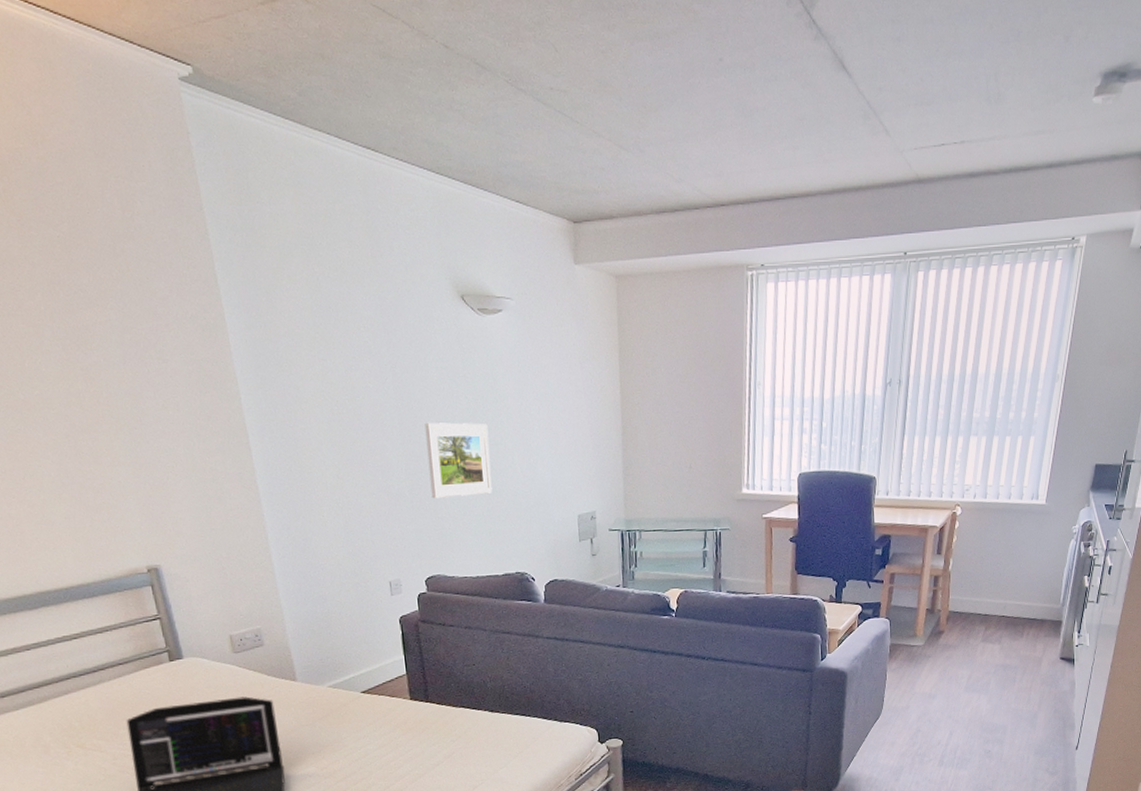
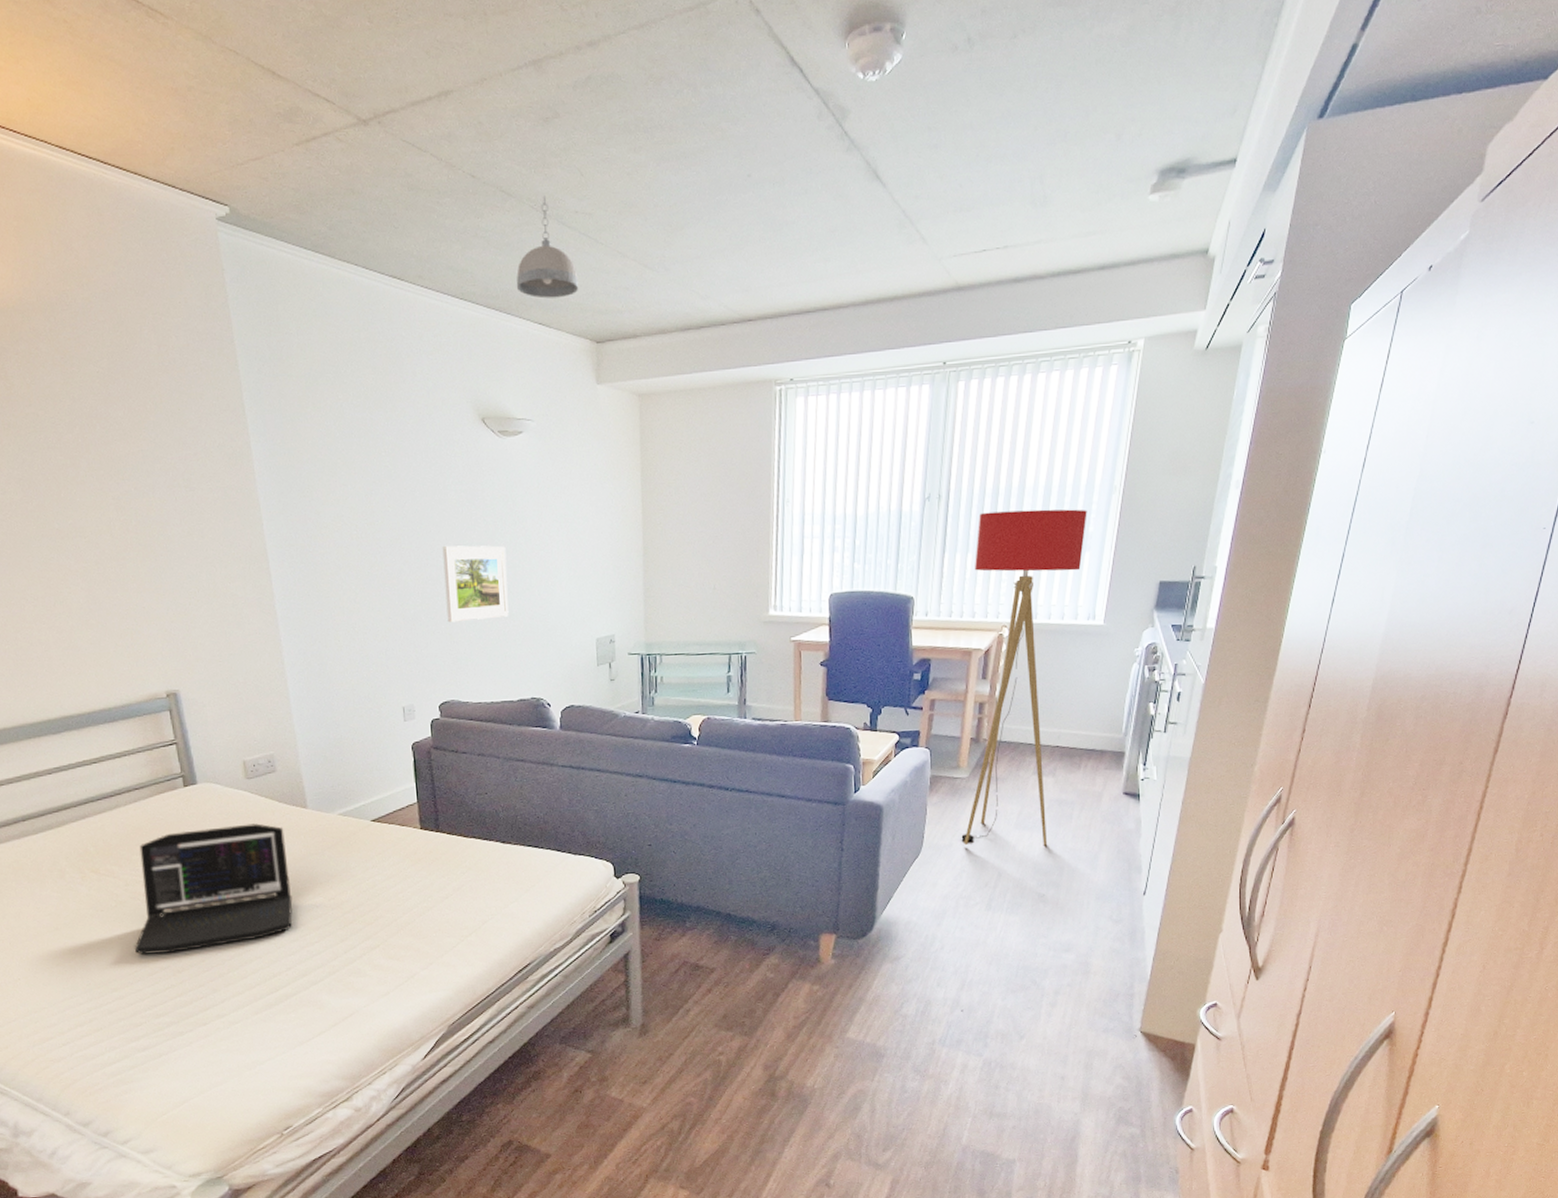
pendant light: none [492,70,556,176] -> present [516,195,579,299]
floor lamp: none [917,395,1033,708] -> present [961,509,1087,846]

